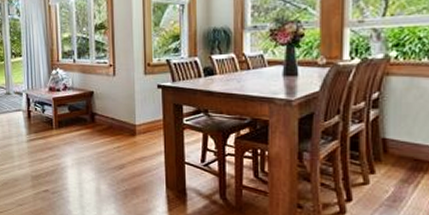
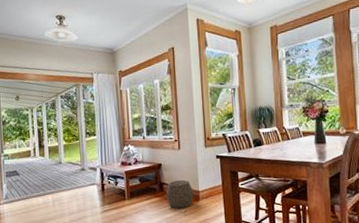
woven basket: none [98,112,130,143] -> present [166,180,194,209]

